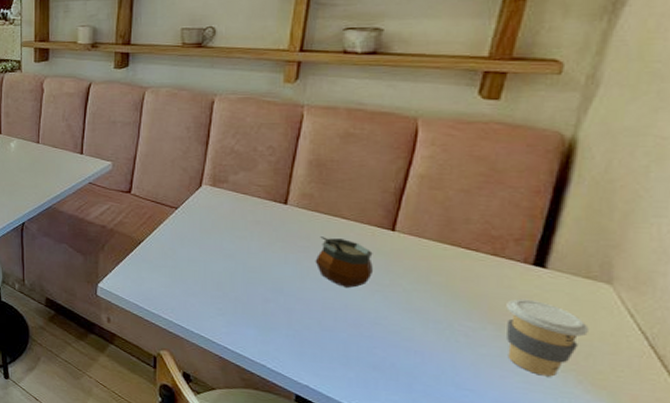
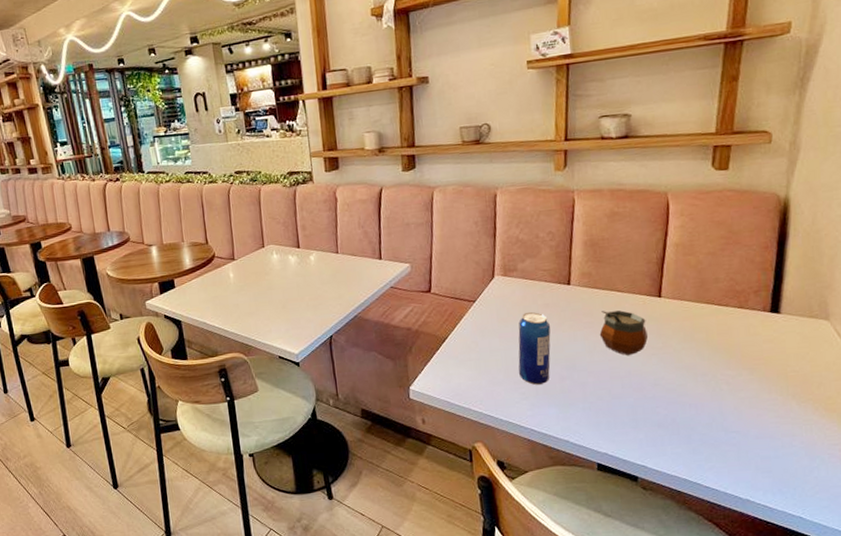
beverage can: none [216,226,260,303] -> present [518,311,551,385]
coffee cup: present [506,298,589,377] -> none [755,342,817,409]

